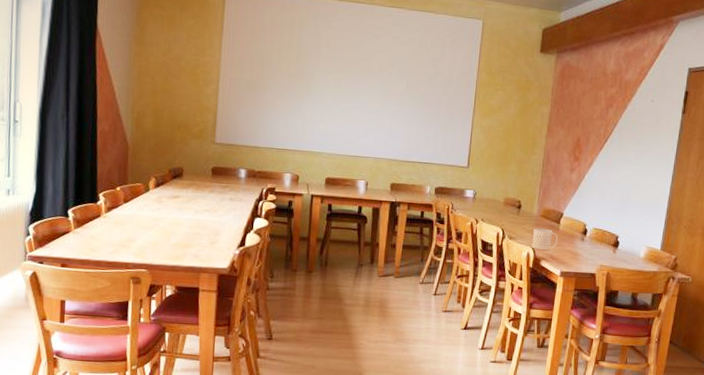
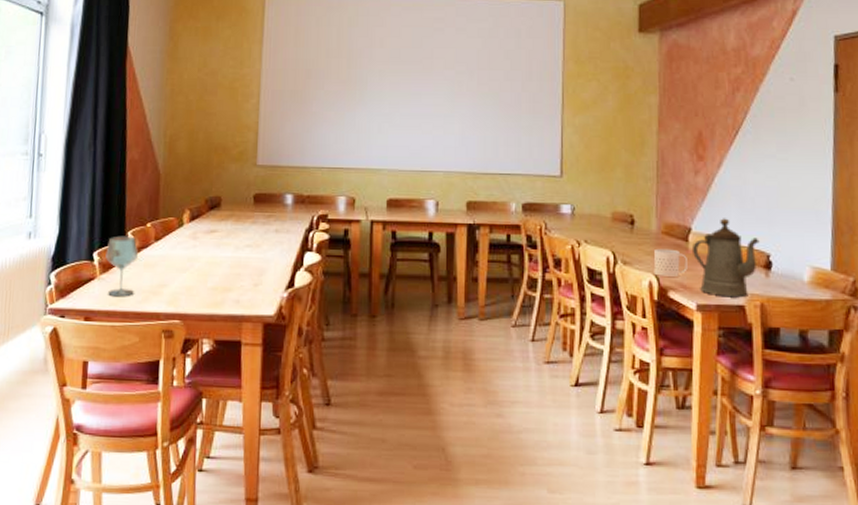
wine glass: none [79,197,110,248] -> present [105,236,139,297]
coffee pot: none [562,207,612,267] -> present [693,218,760,296]

